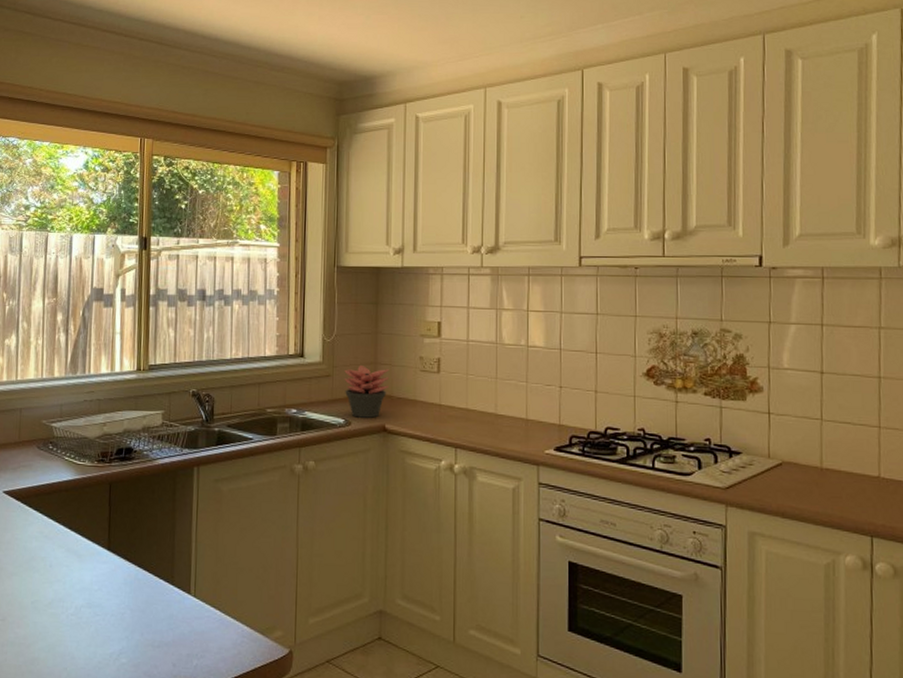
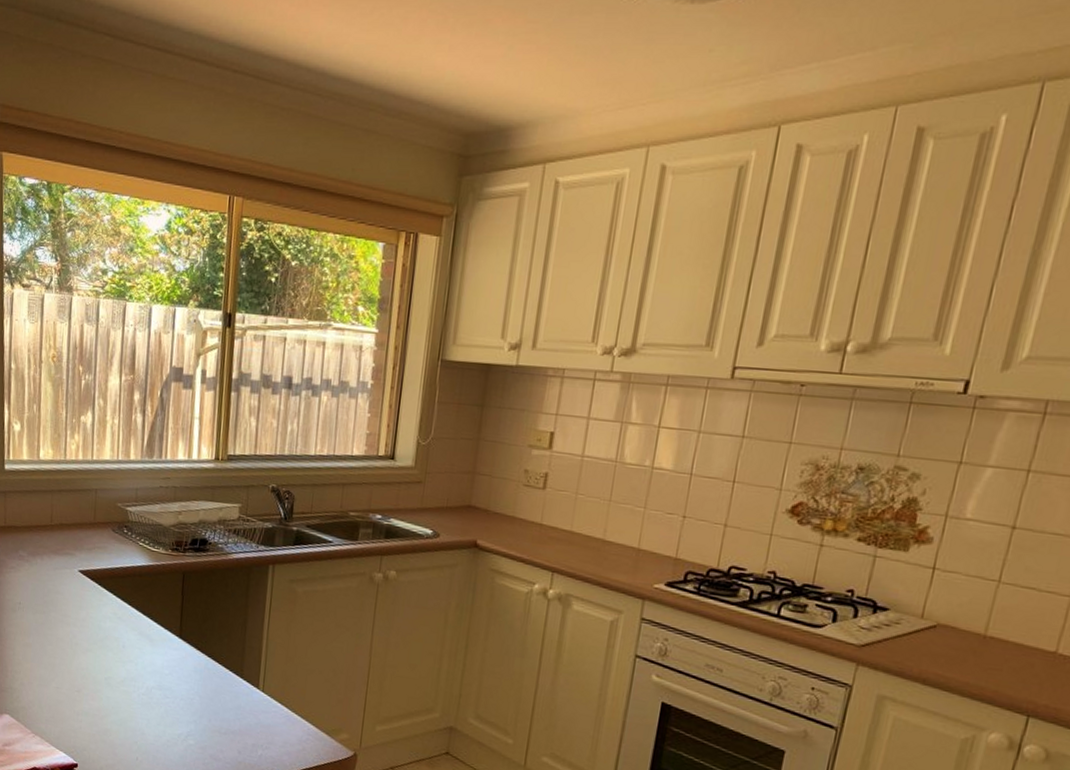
succulent plant: present [344,366,389,418] -> none [436,474,488,532]

